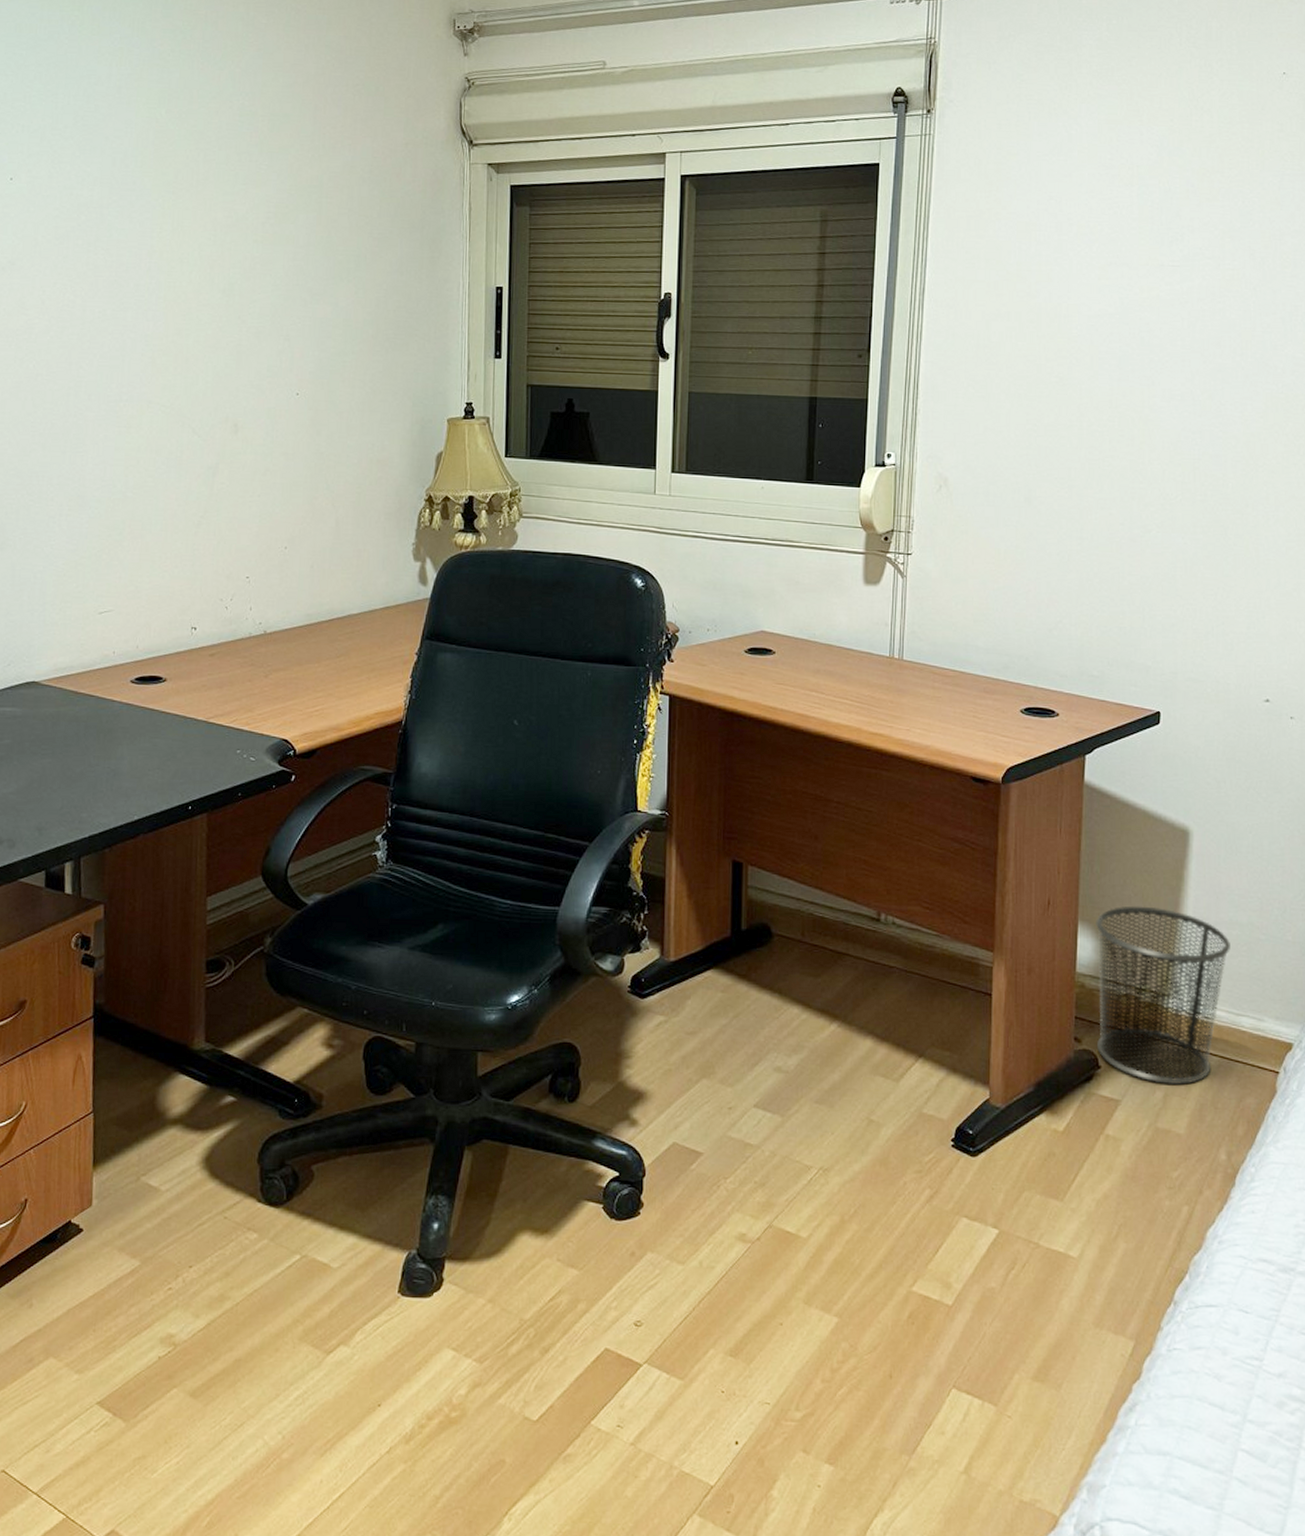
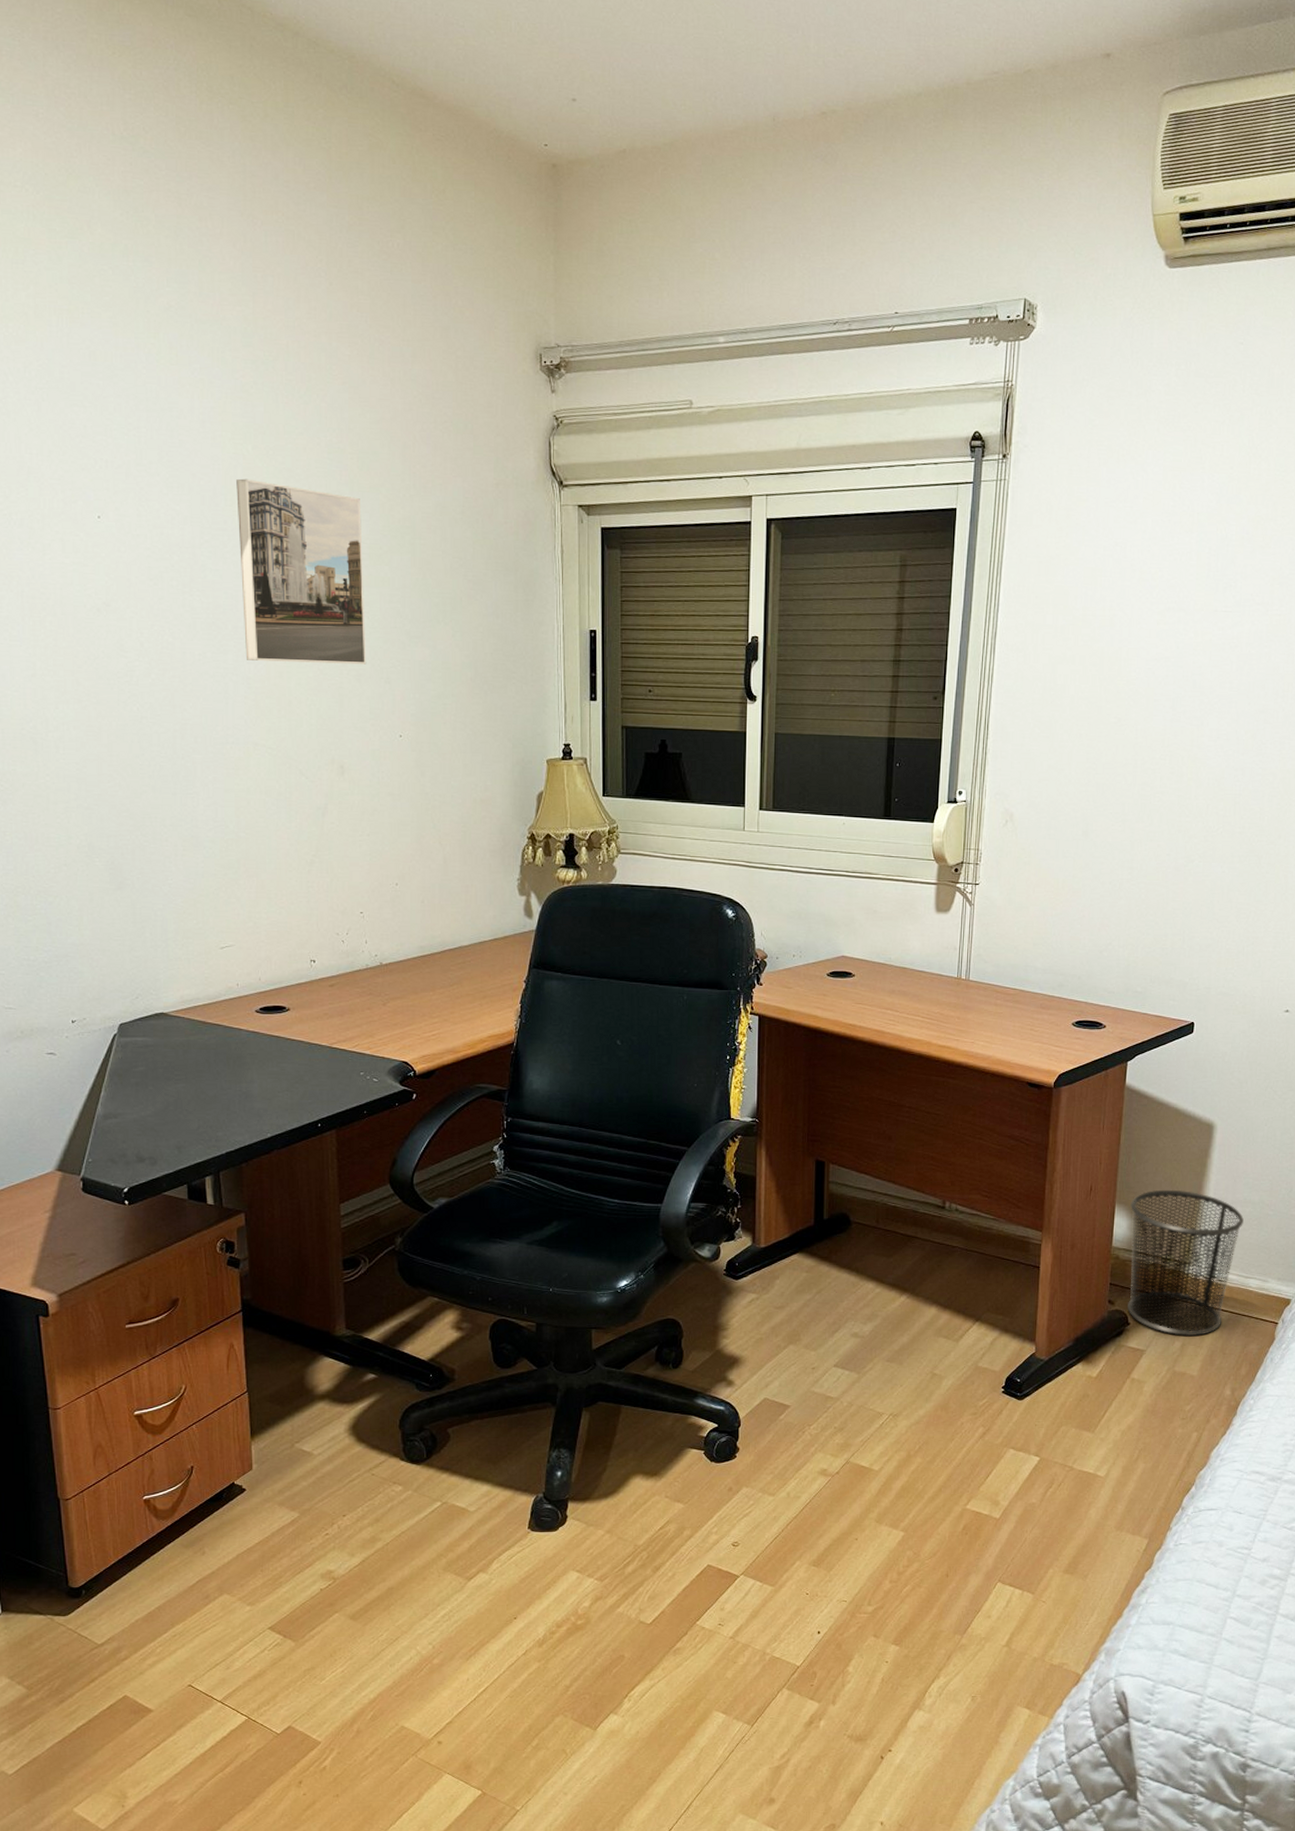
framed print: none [145,141,270,322] -> present [236,478,367,665]

